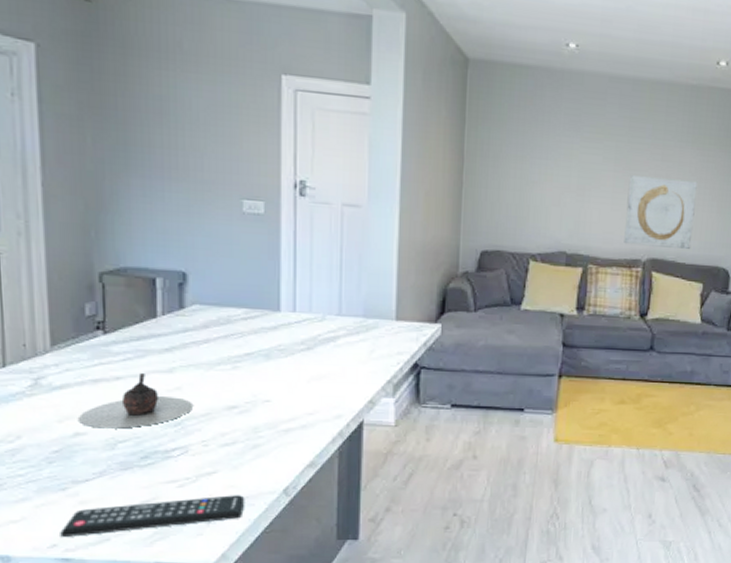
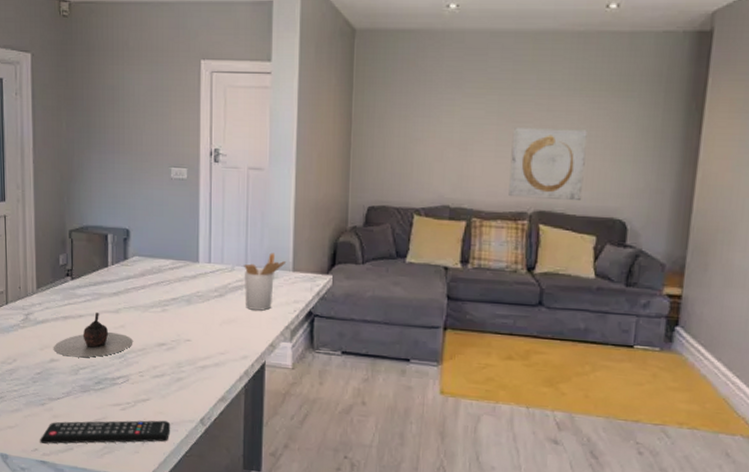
utensil holder: none [337,300,389,364] -> present [244,253,287,311]

